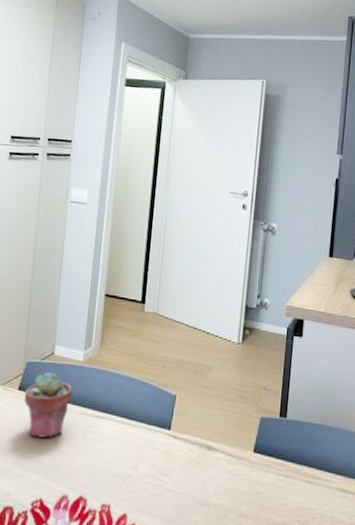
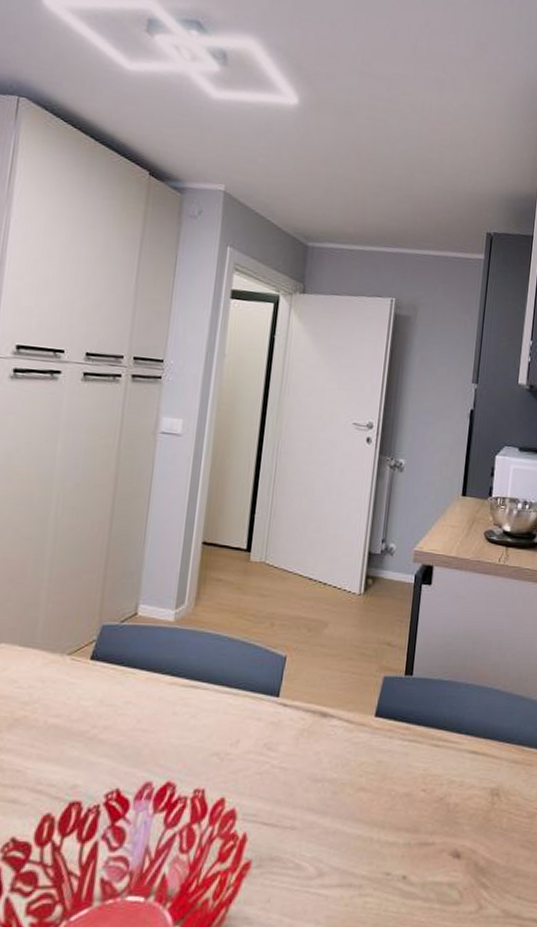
potted succulent: present [23,372,73,438] -> none [97,636,160,715]

